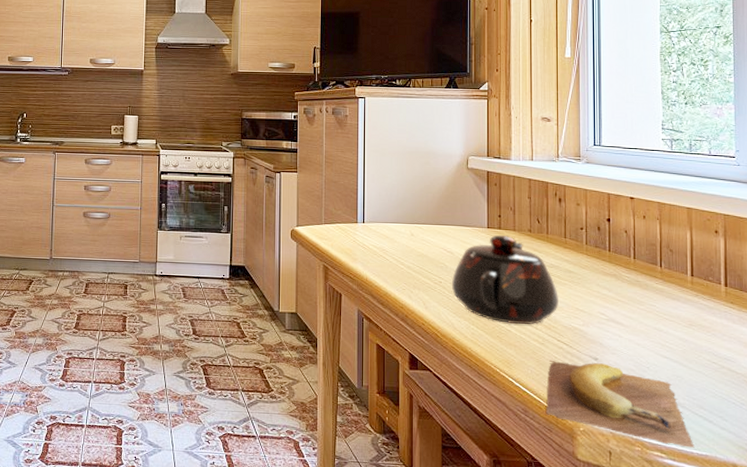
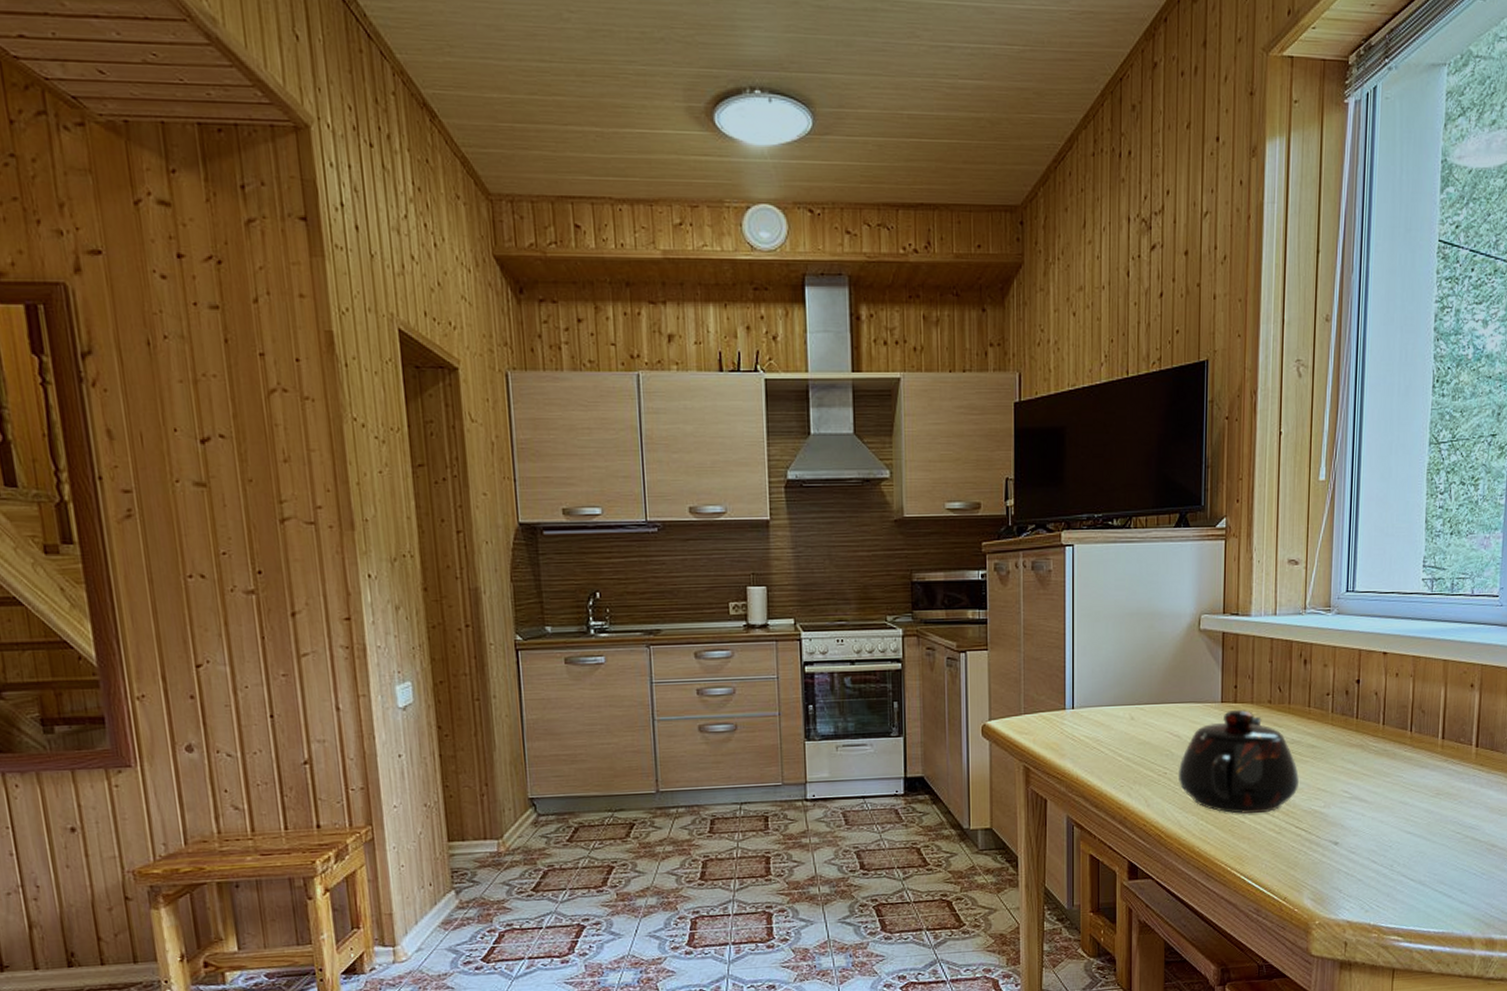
banana: present [546,360,694,448] -> none [1280,847,1432,927]

